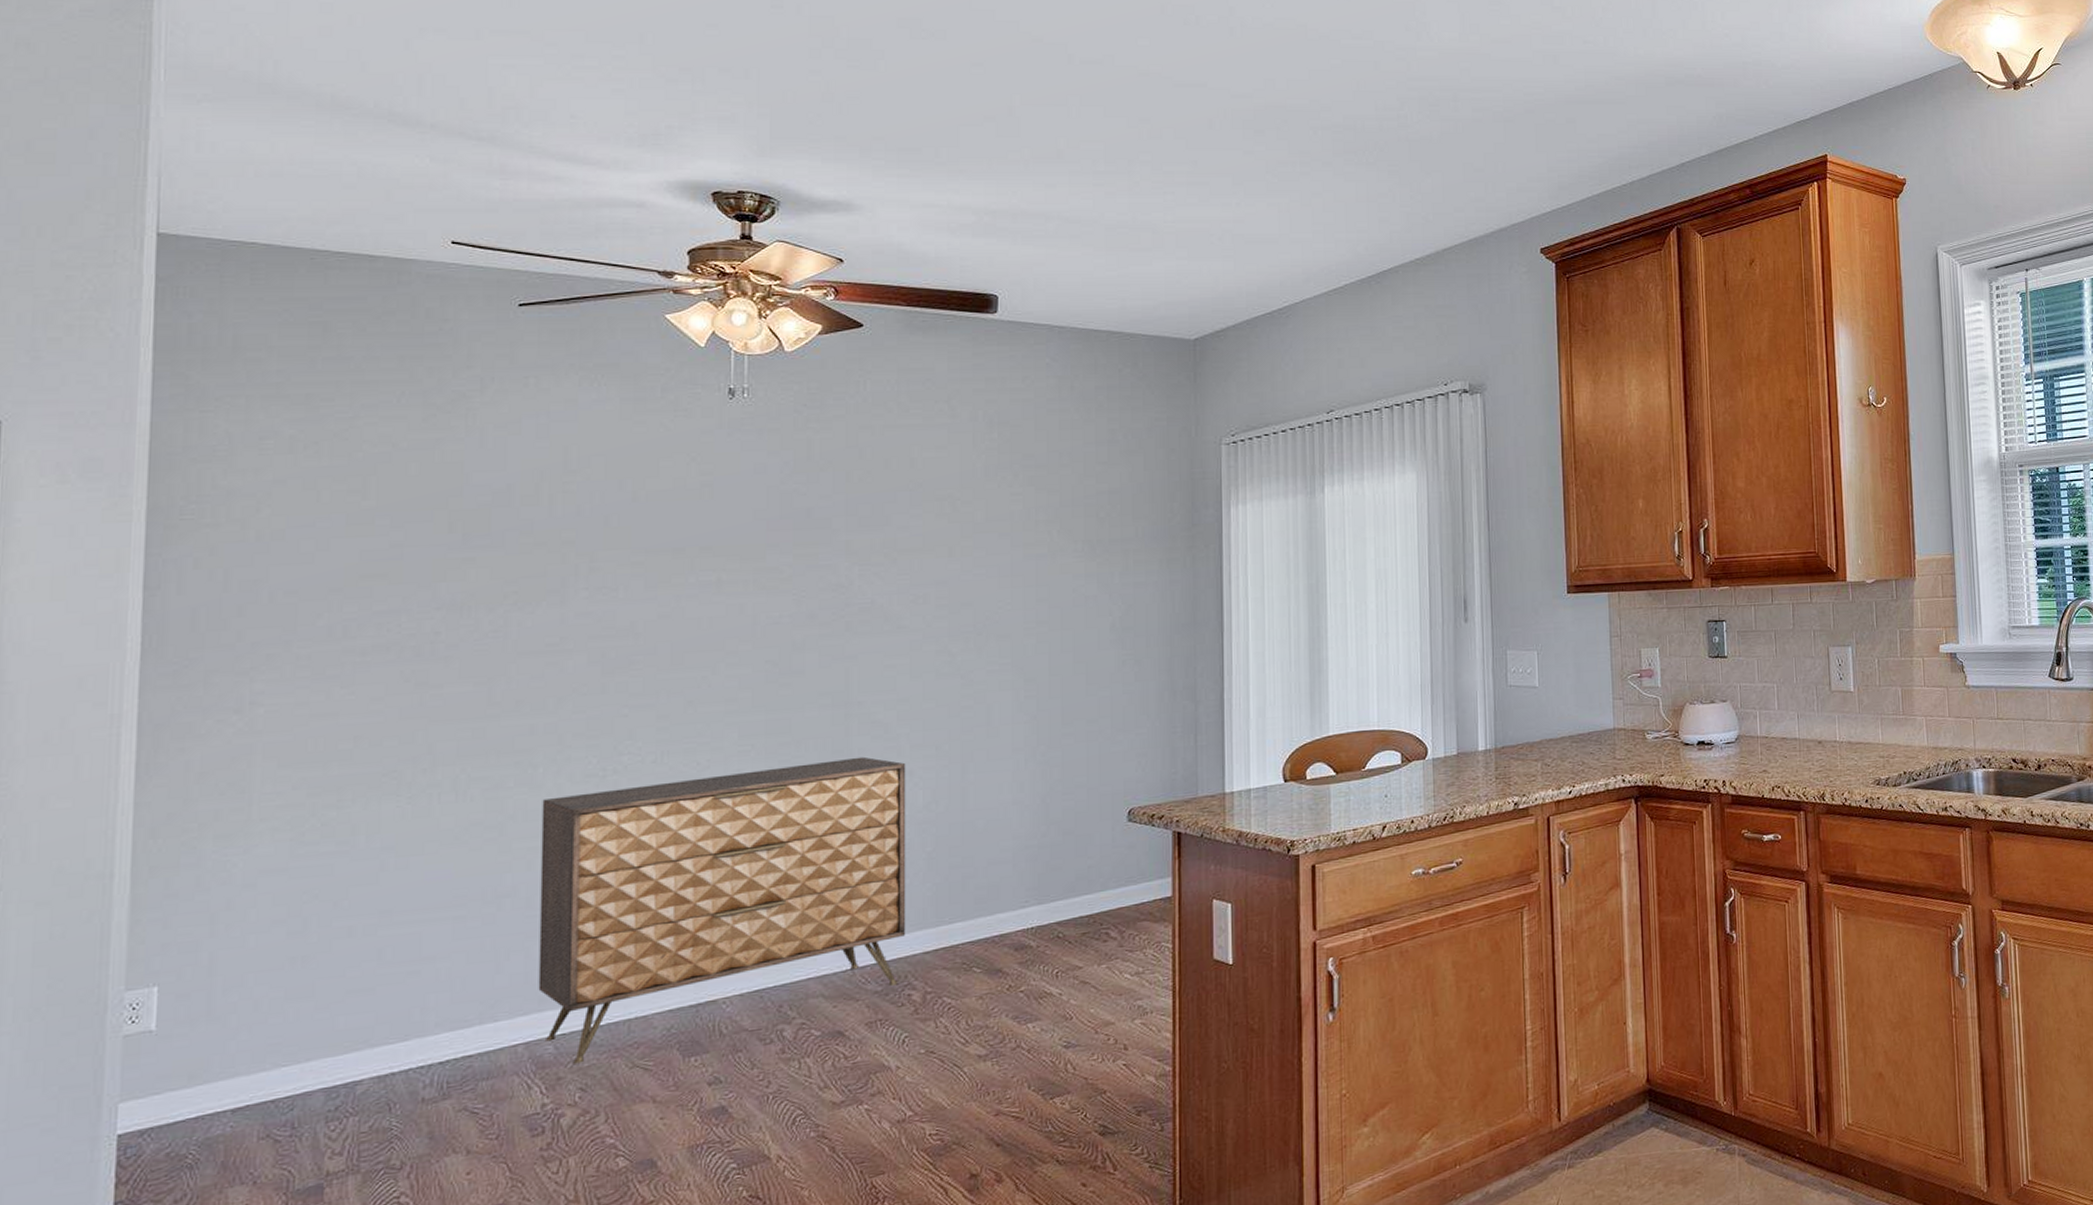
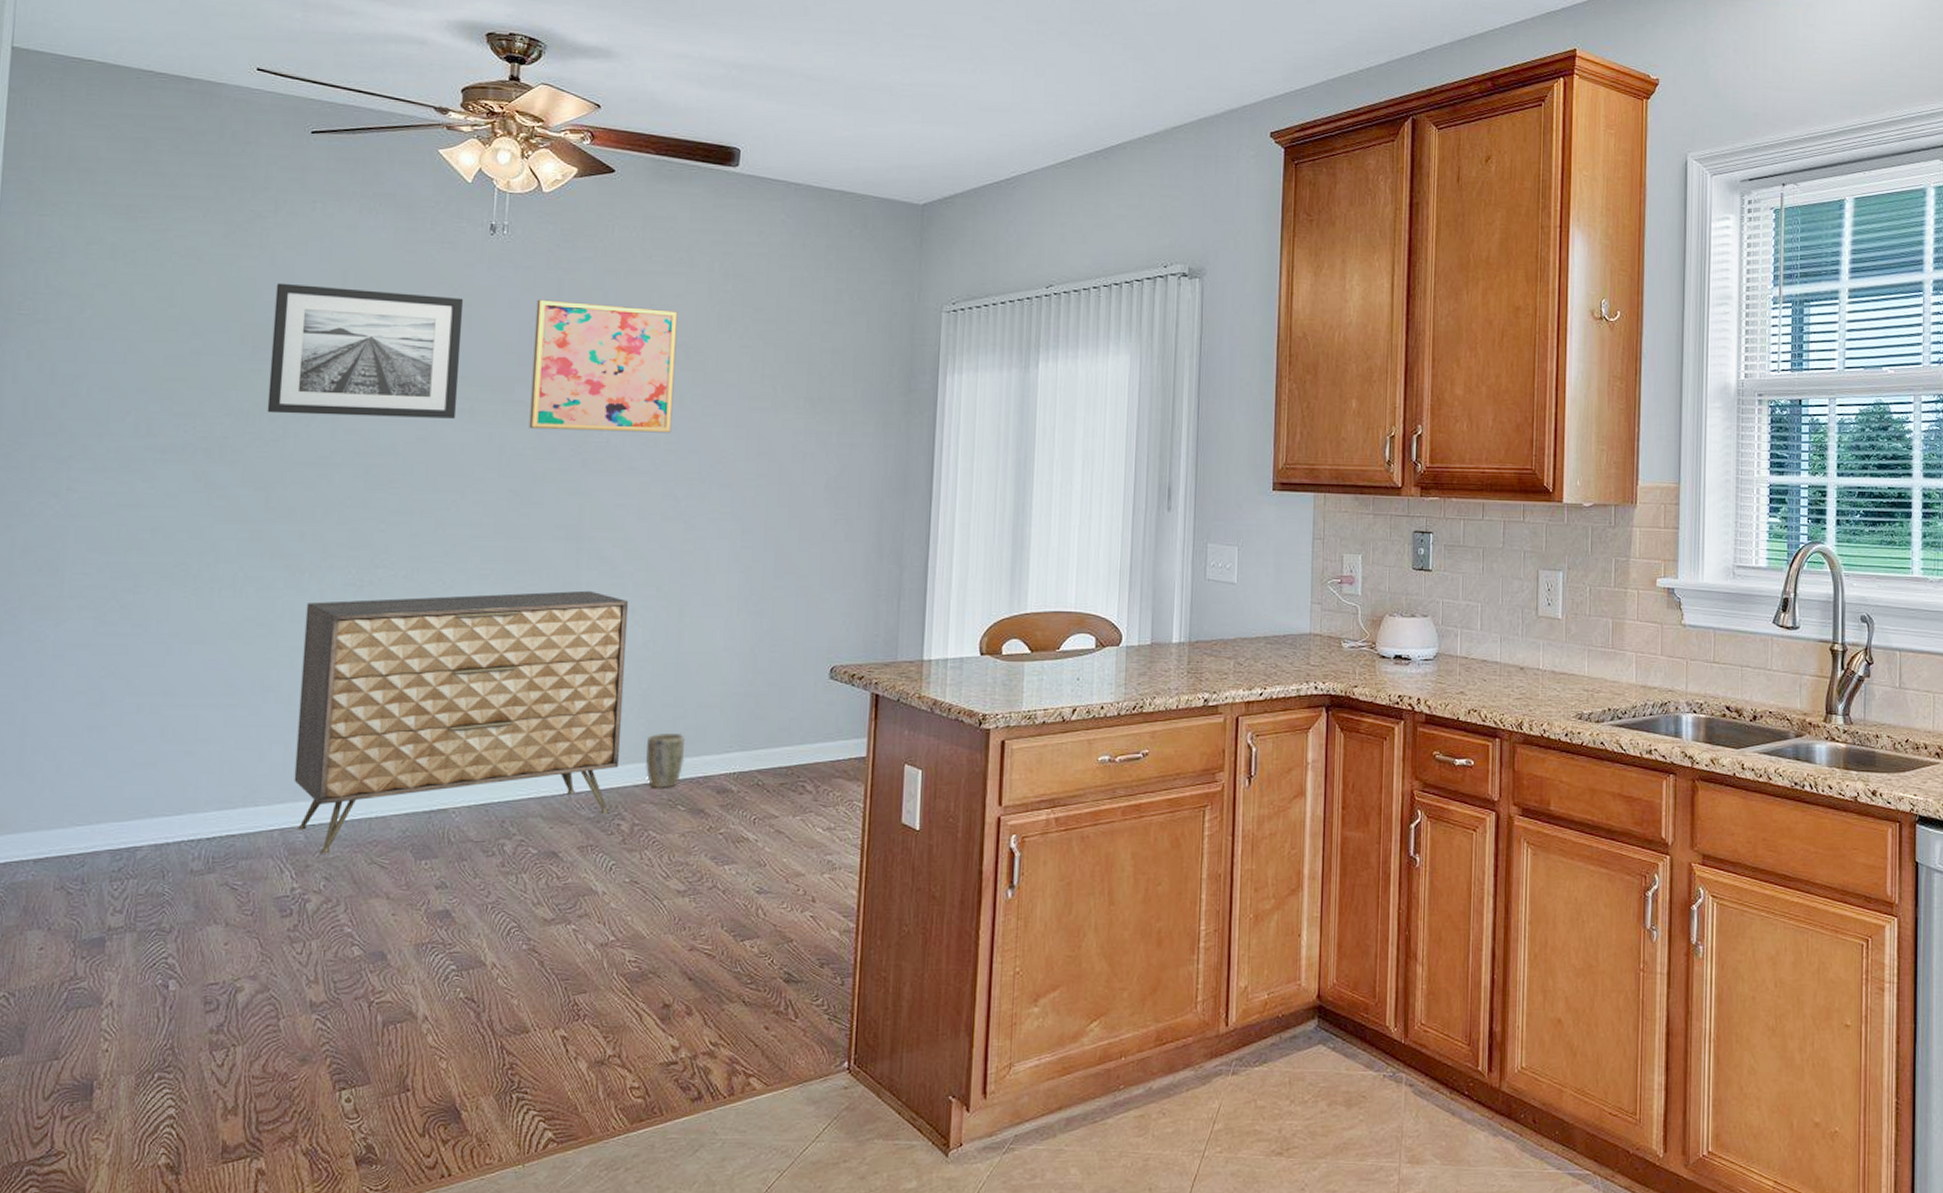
wall art: none [484,464,703,603] -> present [267,283,464,419]
wall art: none [784,461,941,596] -> present [529,299,678,433]
plant pot: none [936,893,978,954] -> present [646,732,685,789]

